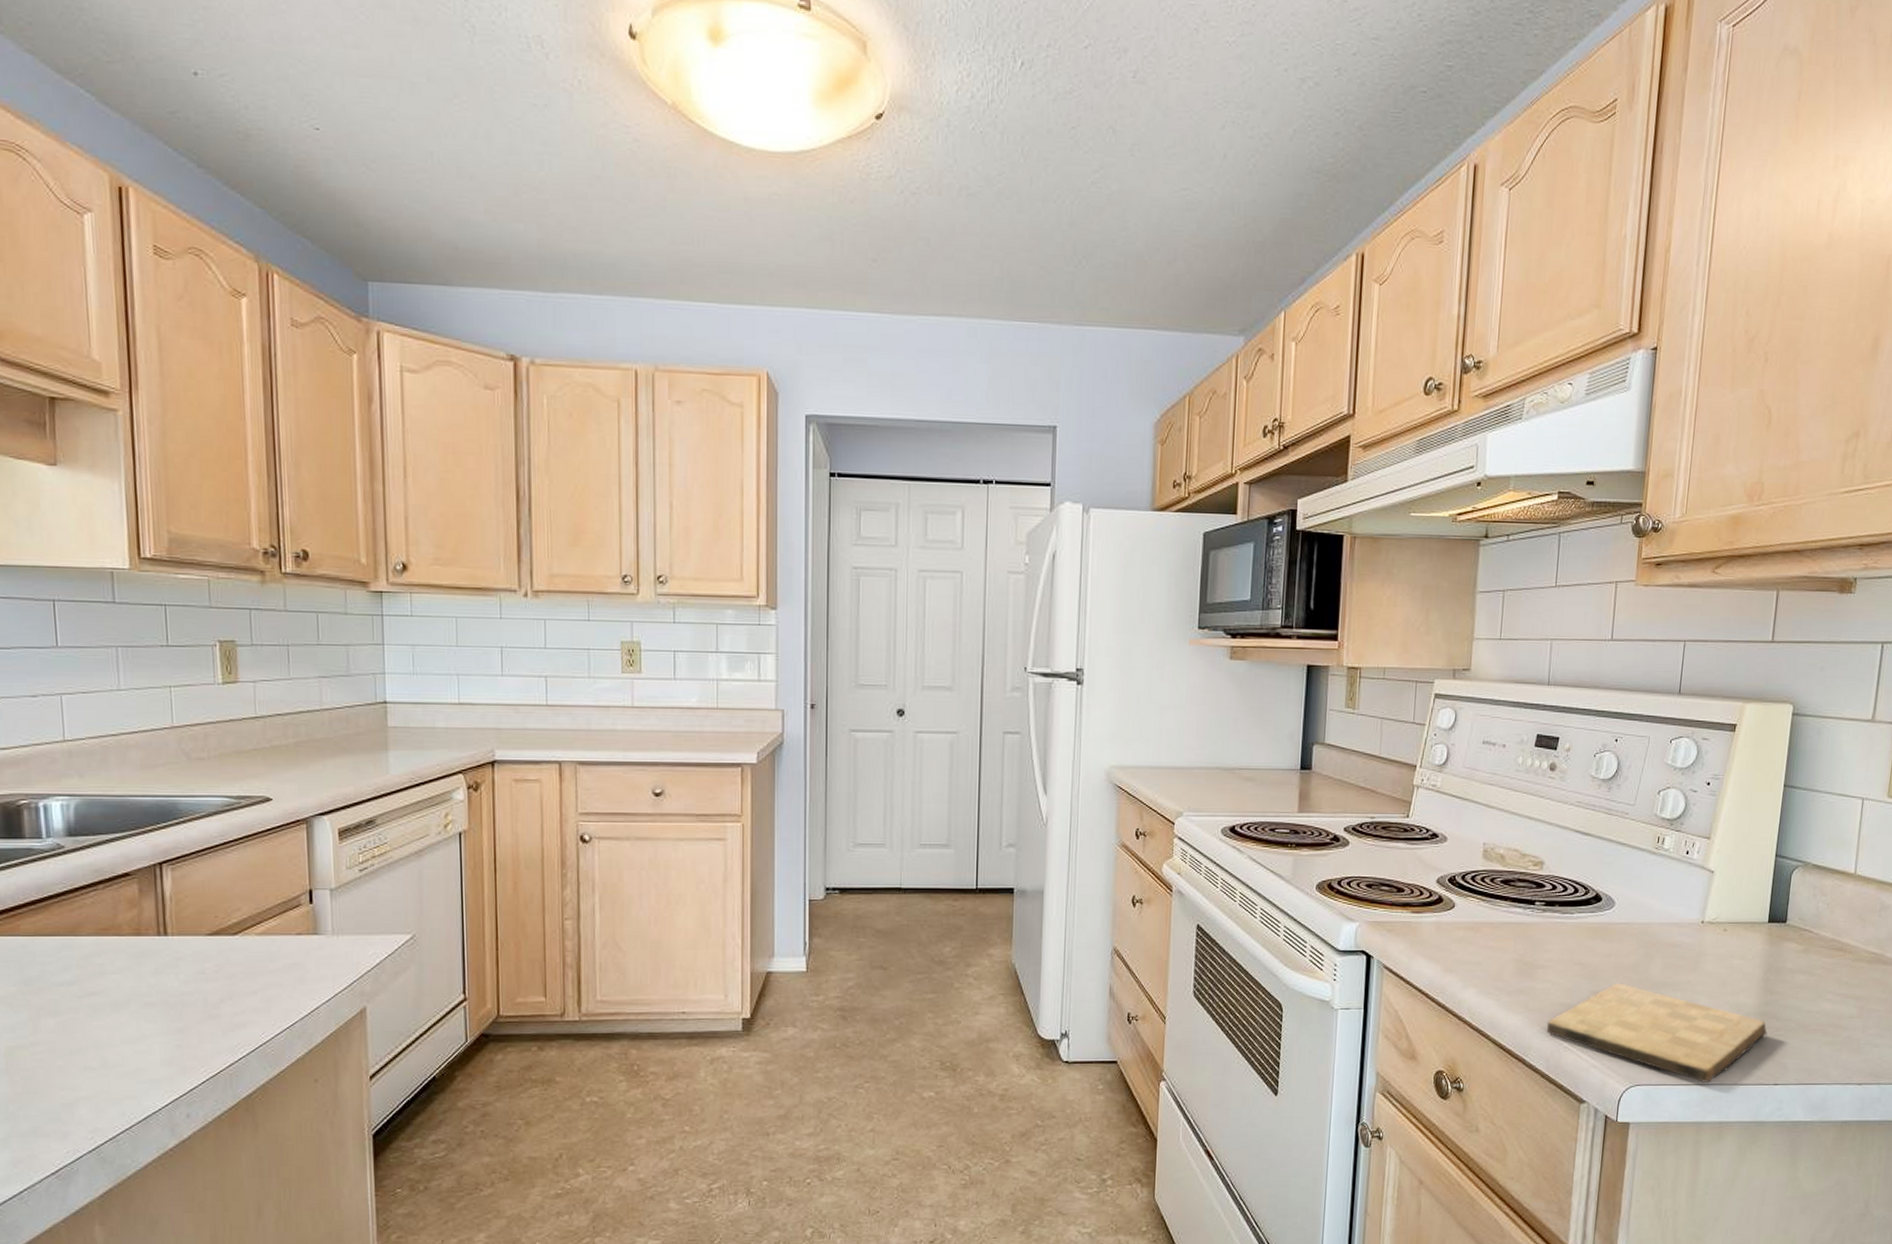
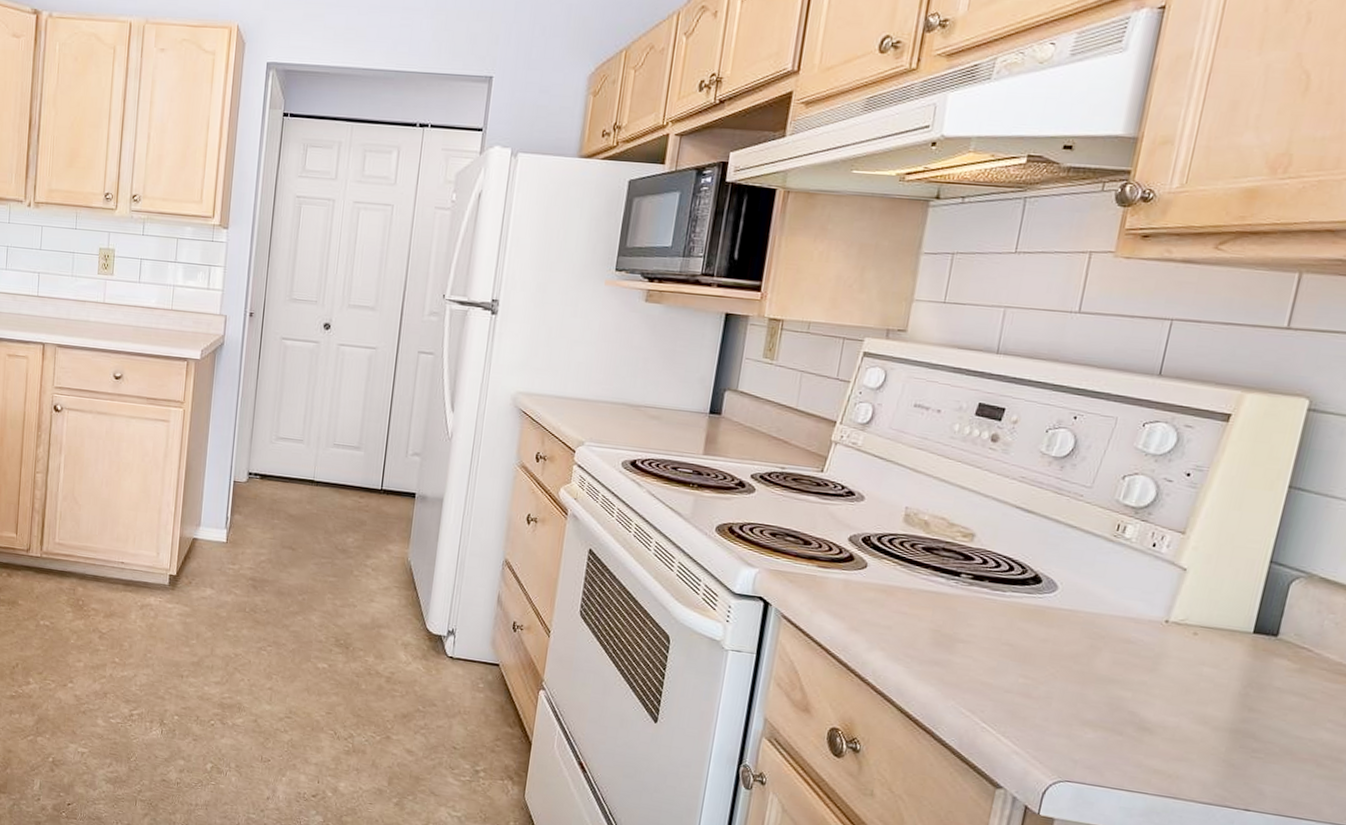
cutting board: present [1546,983,1768,1083] -> none [962,671,1241,794]

